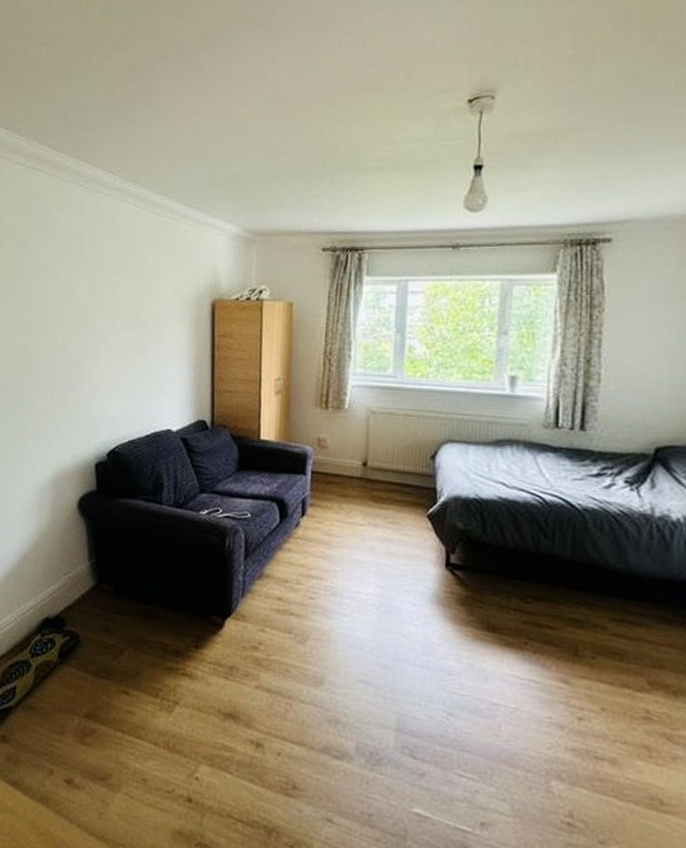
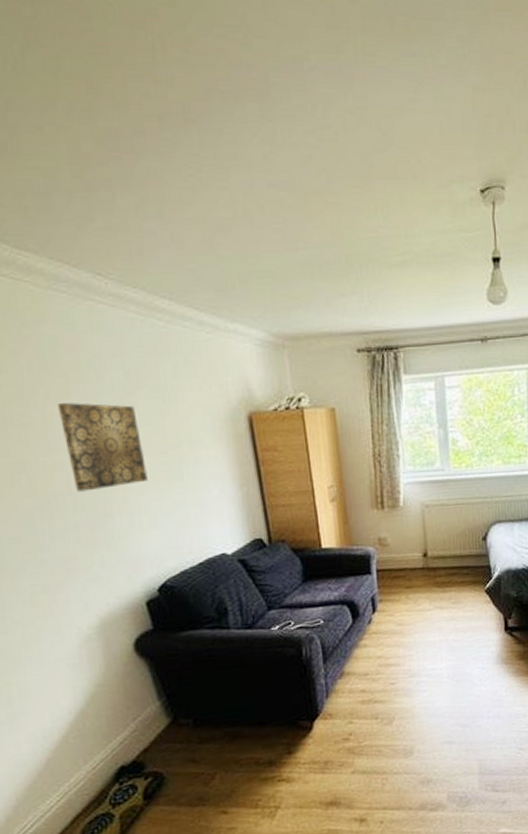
wall art: none [58,278,118,356] -> present [57,403,148,492]

